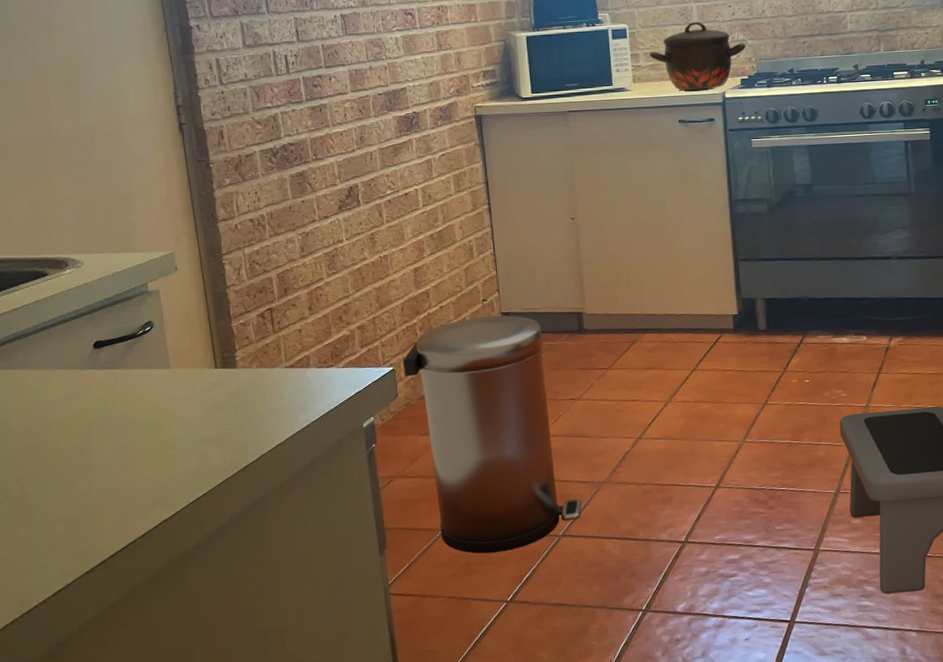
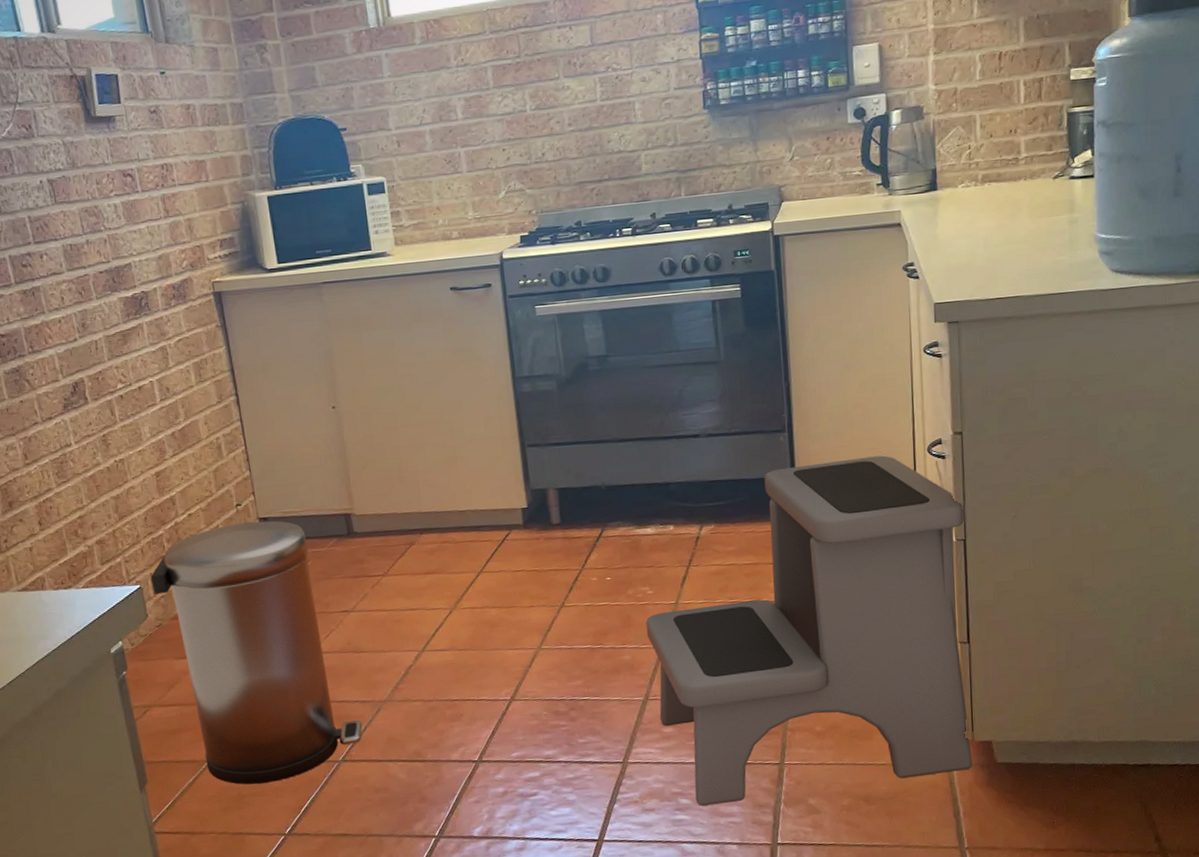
cooking pot: present [649,22,746,91] -> none [412,170,525,253]

